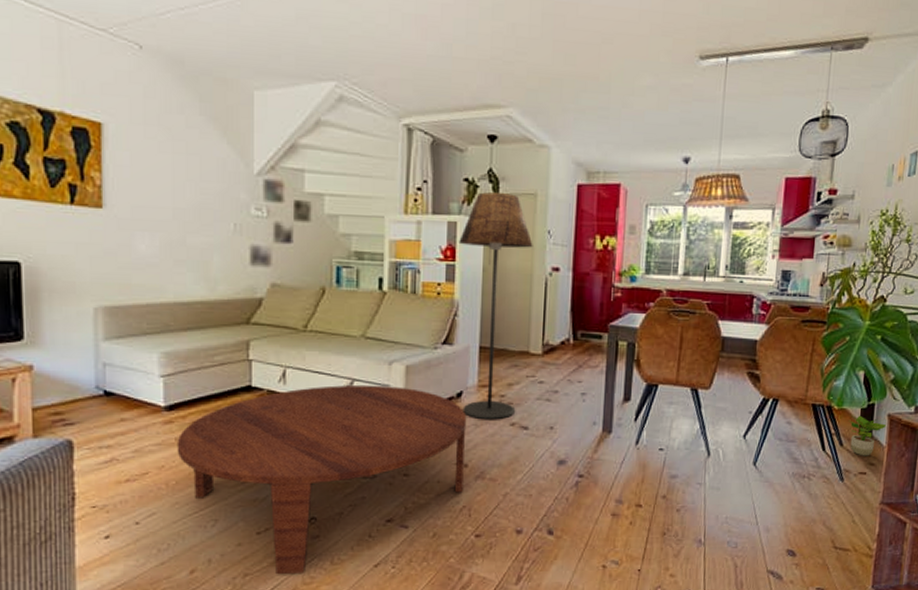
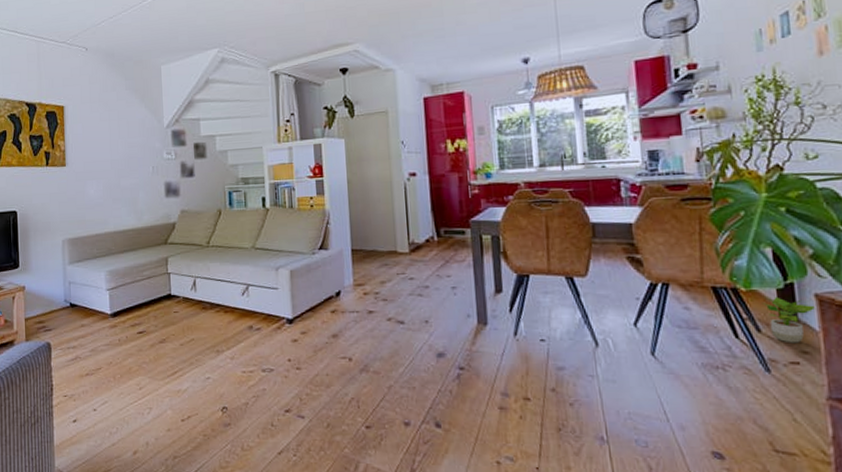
coffee table: present [177,384,467,575] -> none [120,288,350,459]
floor lamp: present [459,192,533,420] -> none [324,114,391,316]

